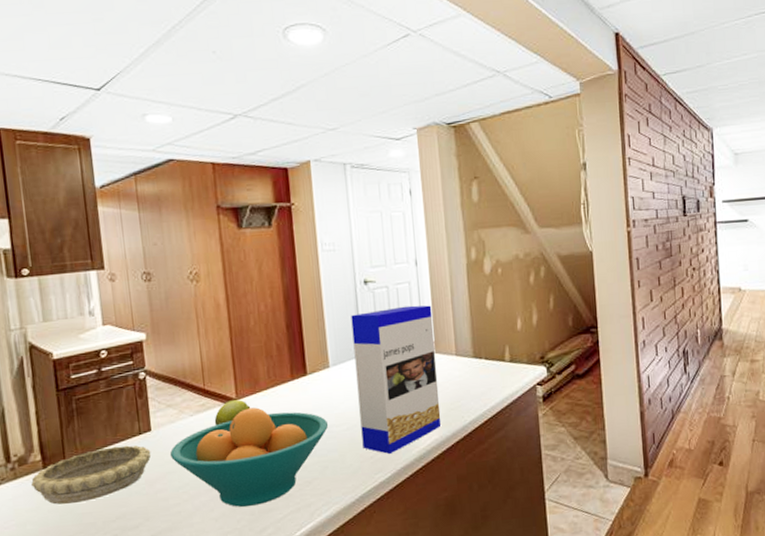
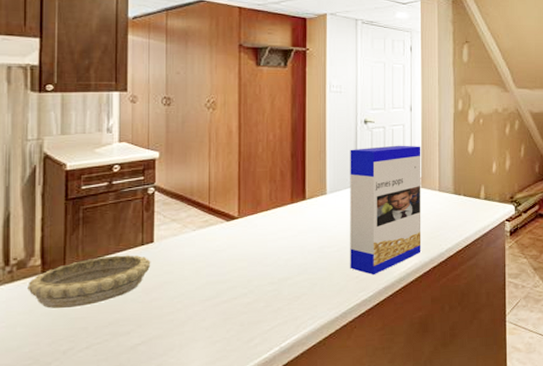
fruit bowl: present [169,407,329,507] -> none [169,226,321,318]
apple: present [214,400,251,426] -> none [215,218,251,241]

